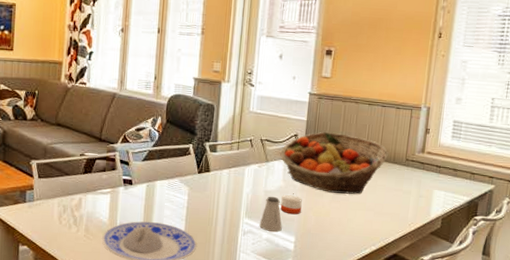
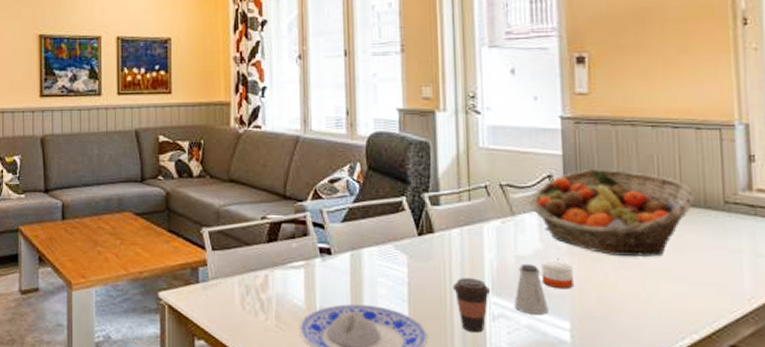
coffee cup: none [218,205,245,243] -> present [452,278,491,333]

